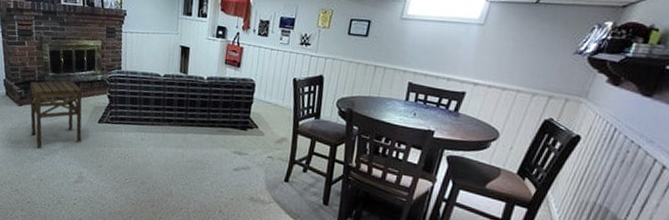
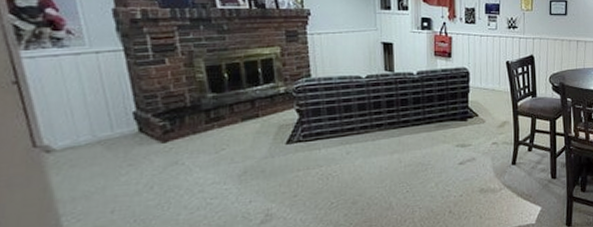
side table: present [30,80,83,148] -> none [178,100,265,192]

